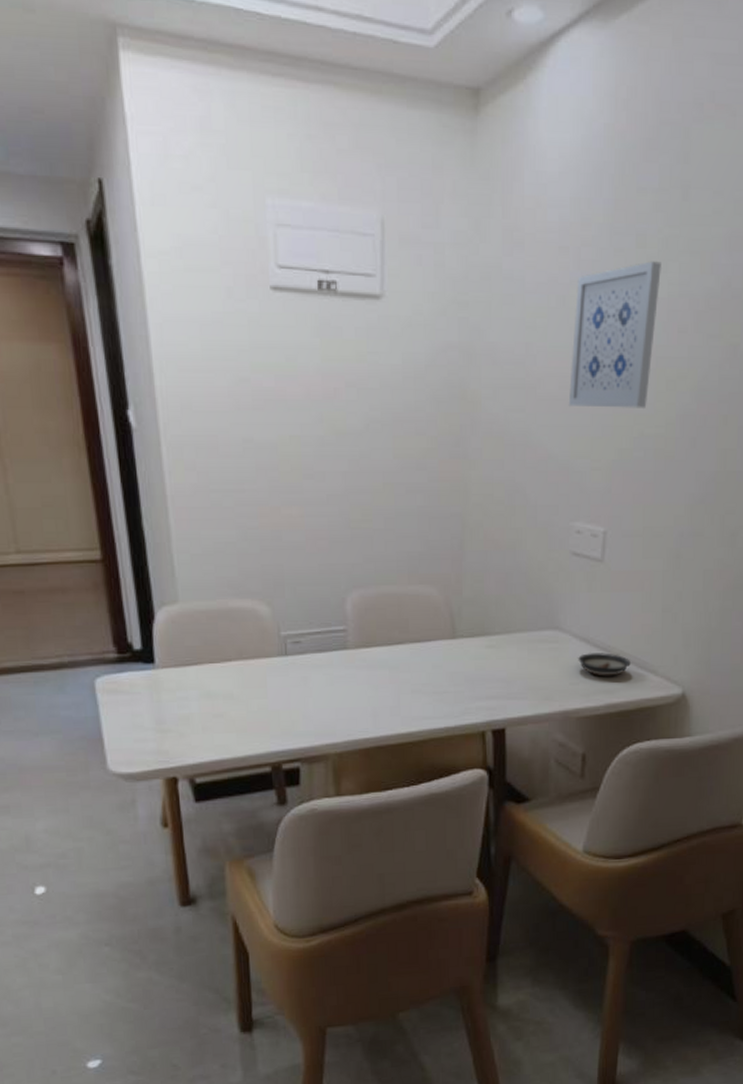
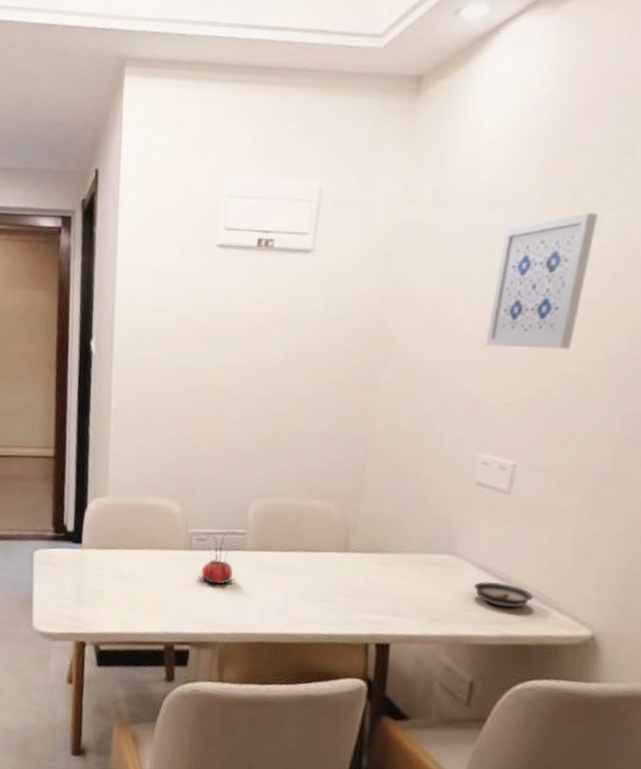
flower: none [296,628,341,691] -> present [198,530,239,585]

